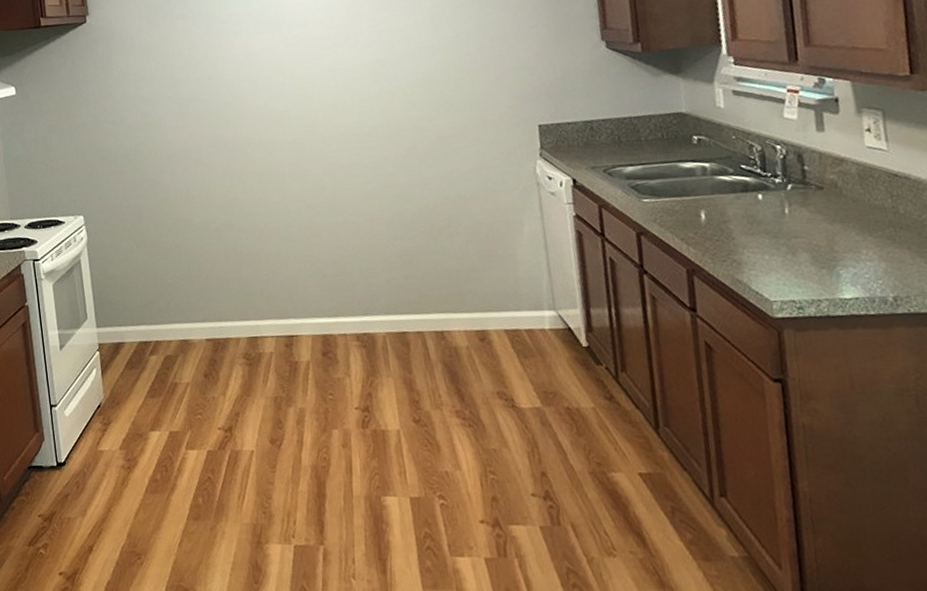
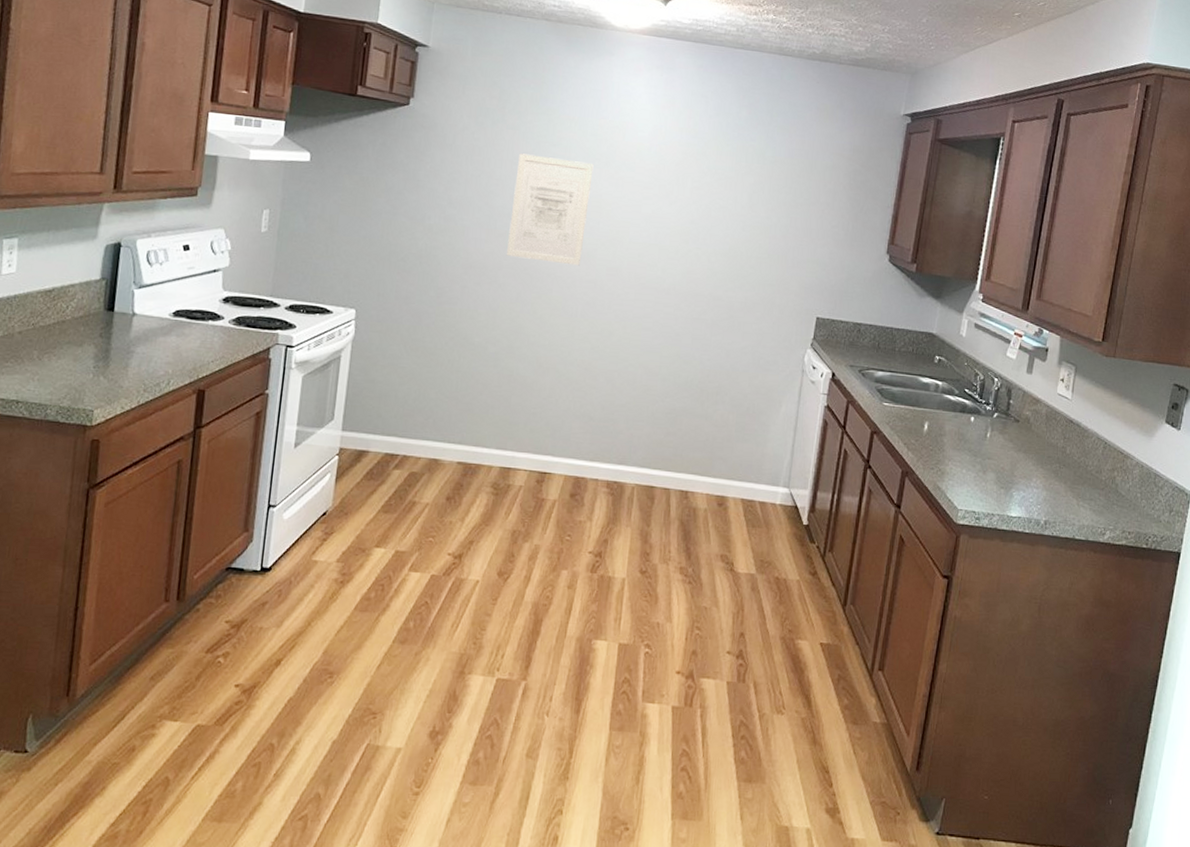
wall art: none [193,30,276,136] -> present [506,153,594,266]

